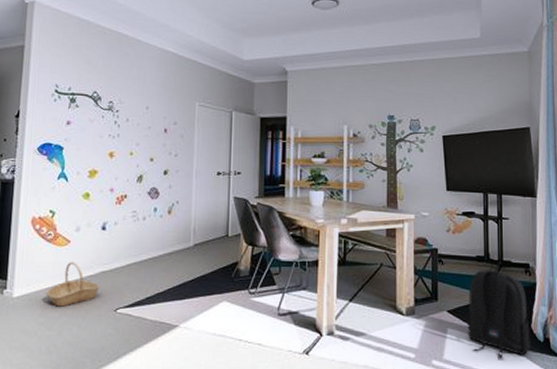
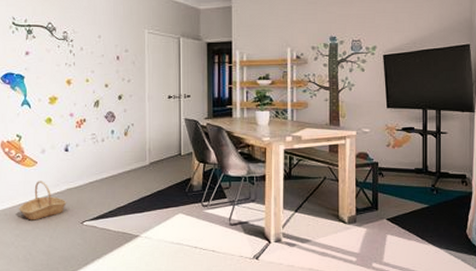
backpack: present [468,267,530,360] -> none [406,179,465,262]

